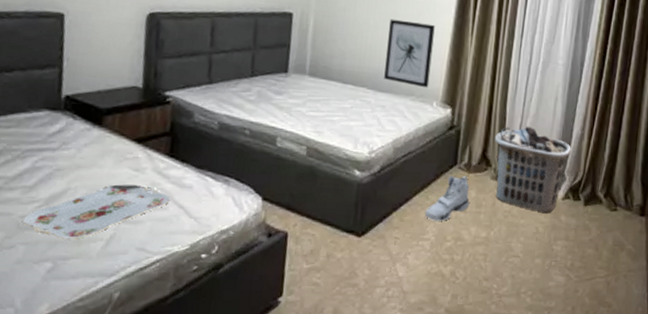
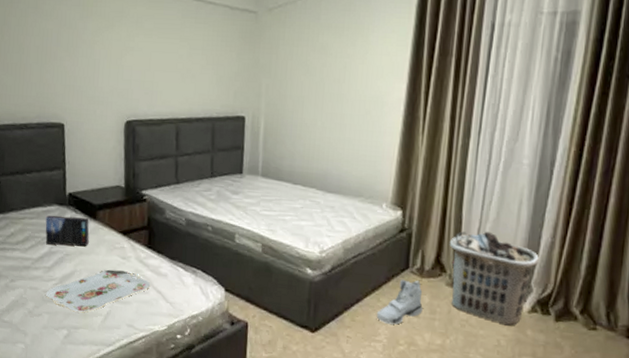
hardback book: none [28,122,92,159] -> present [45,215,90,247]
wall art: present [384,19,435,88] -> none [332,119,383,189]

